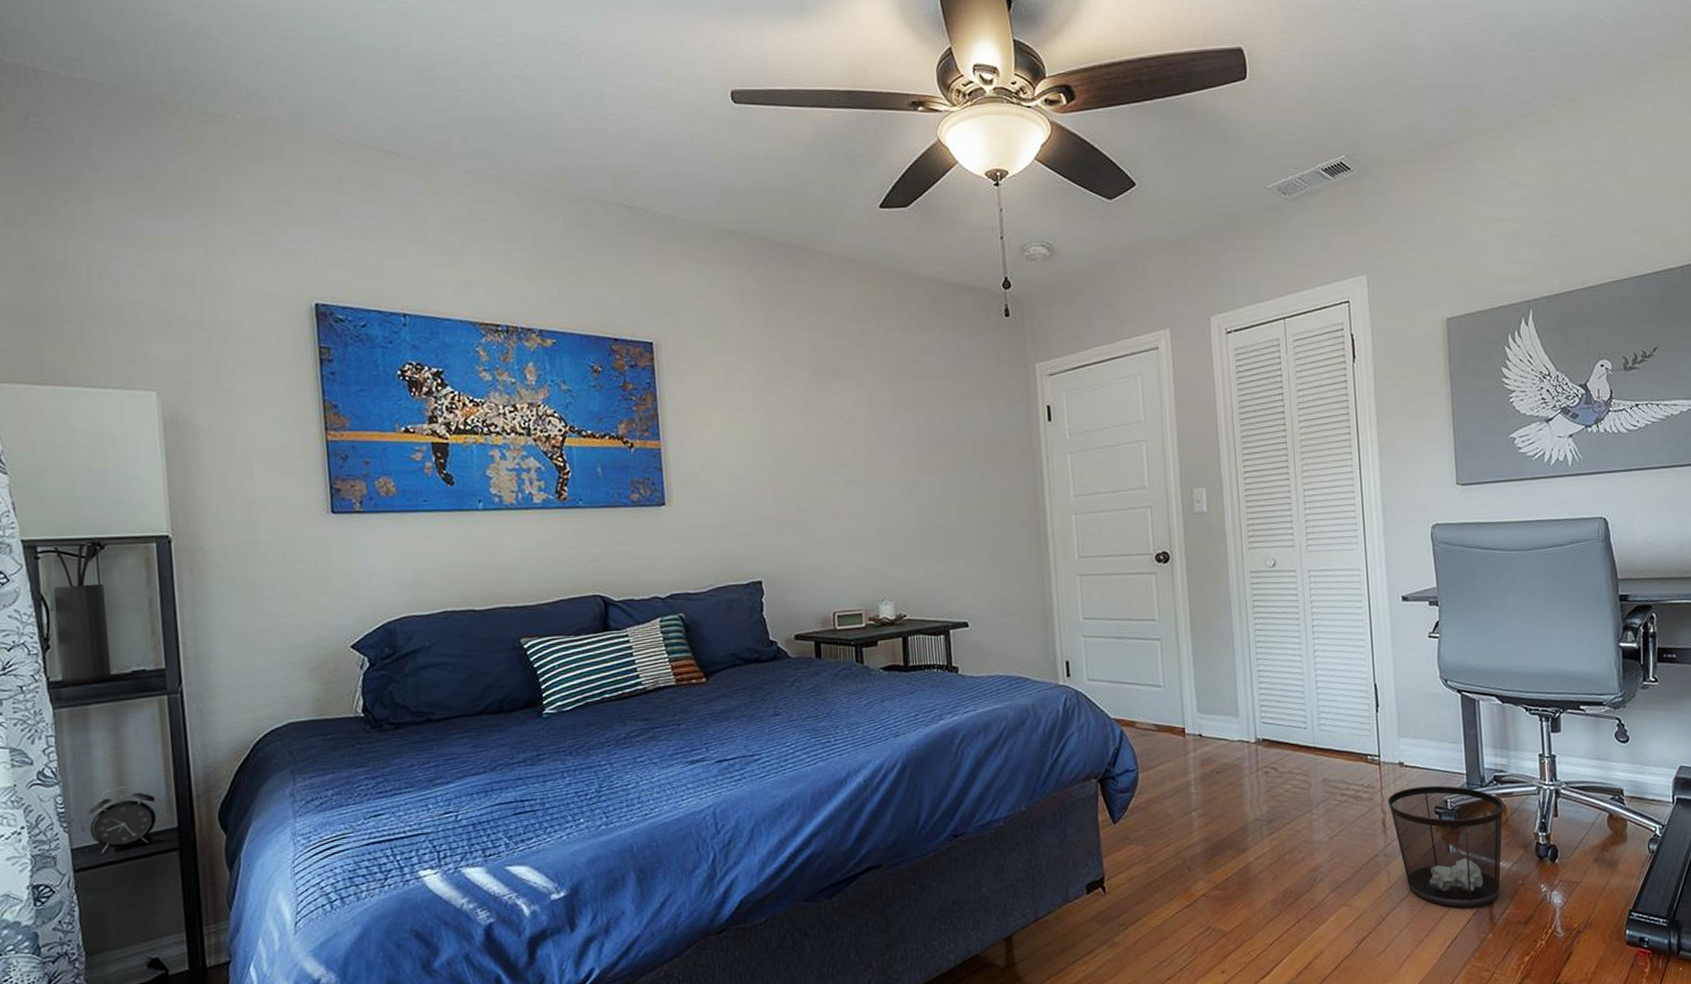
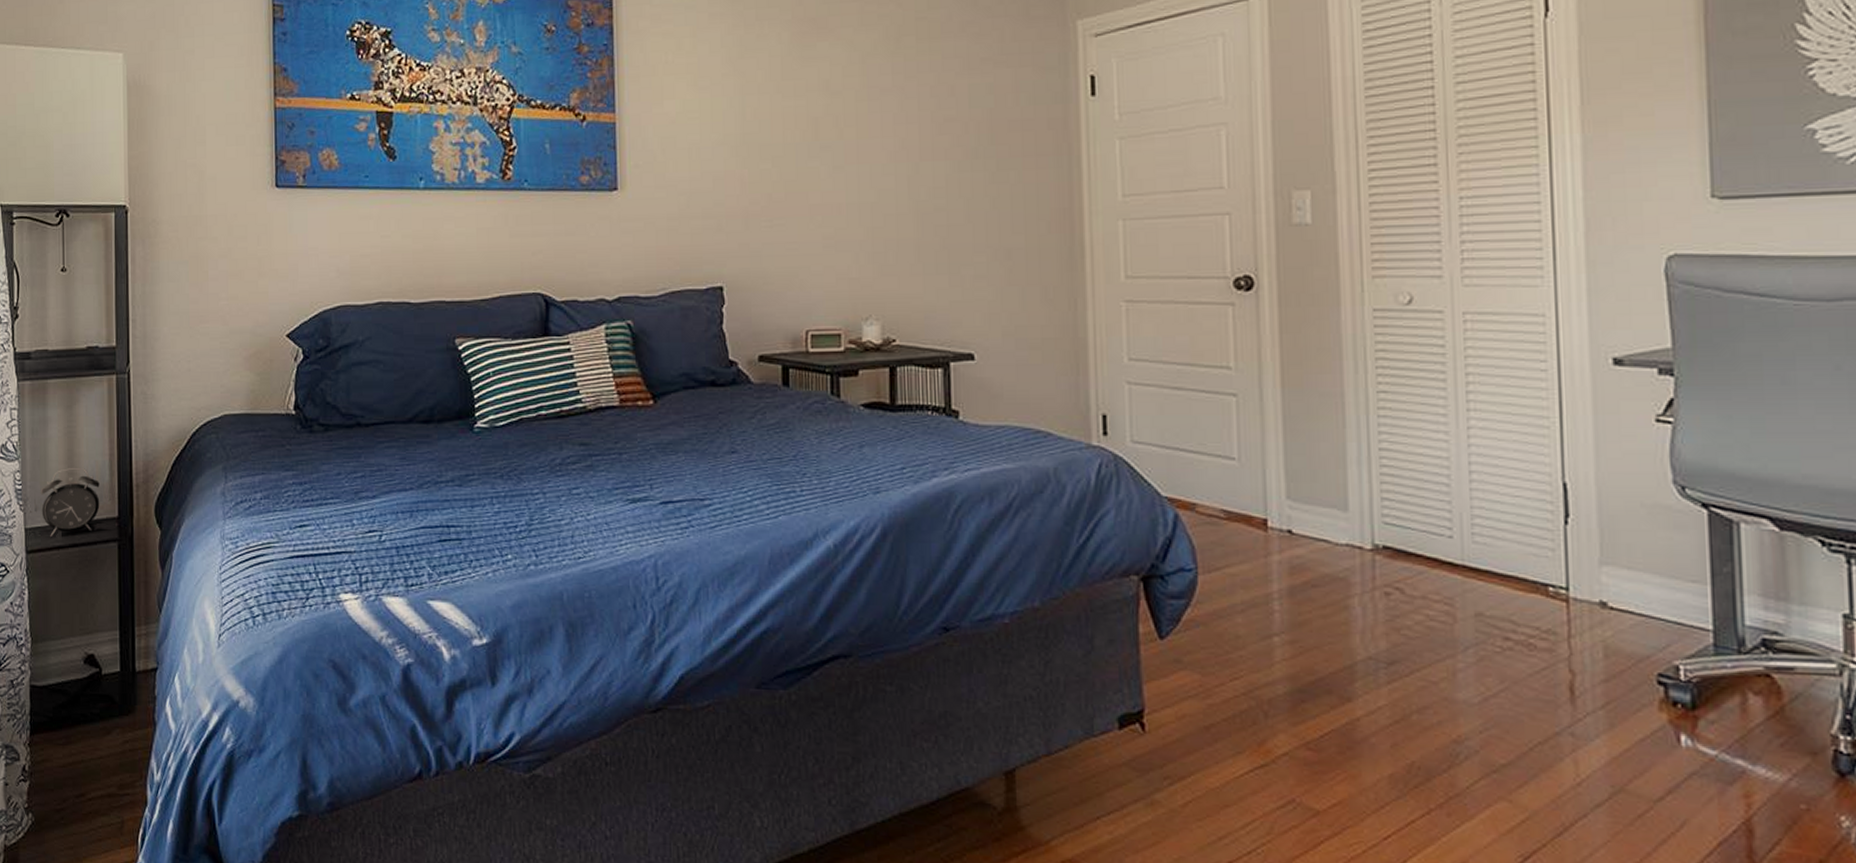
vase: present [51,541,112,686] -> none [24,208,74,358]
waste bin: present [1387,785,1504,908] -> none [1578,641,1778,834]

